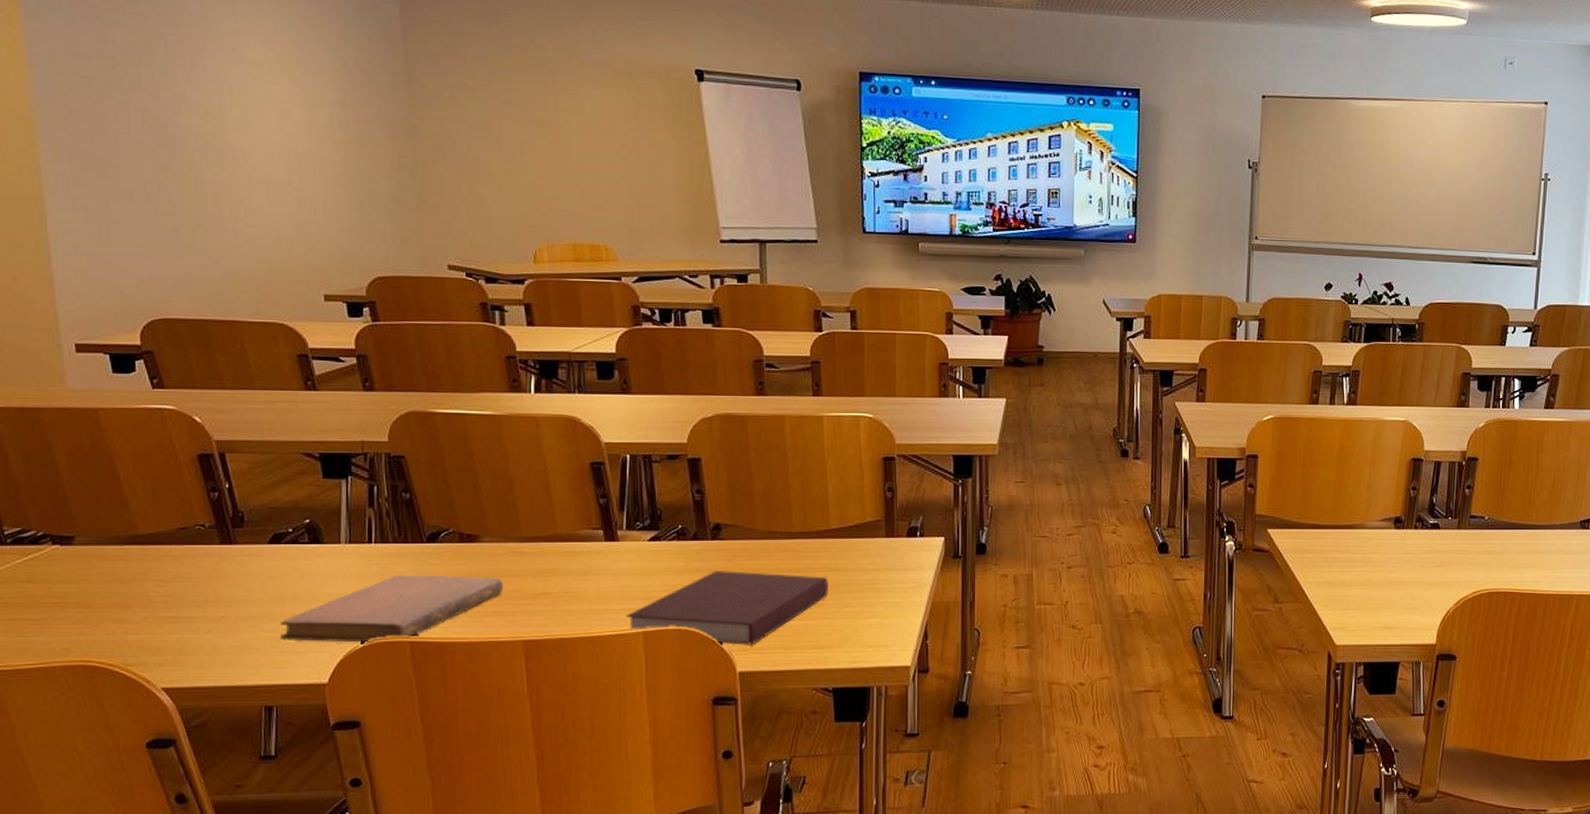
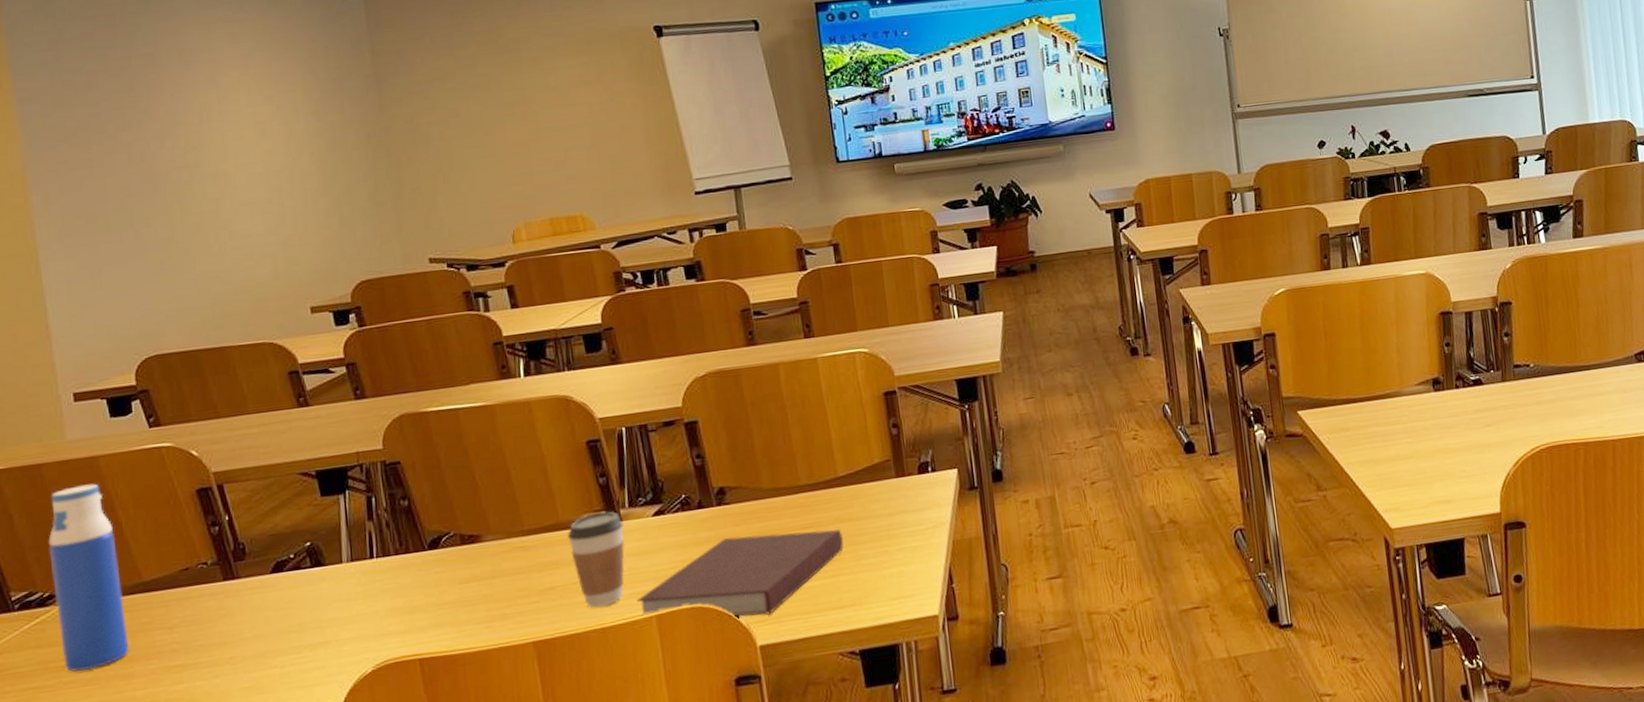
water bottle: none [44,434,123,610] -> present [48,483,130,673]
notebook: present [279,574,504,643] -> none [287,577,510,676]
coffee cup: none [565,530,619,617] -> present [568,511,625,608]

